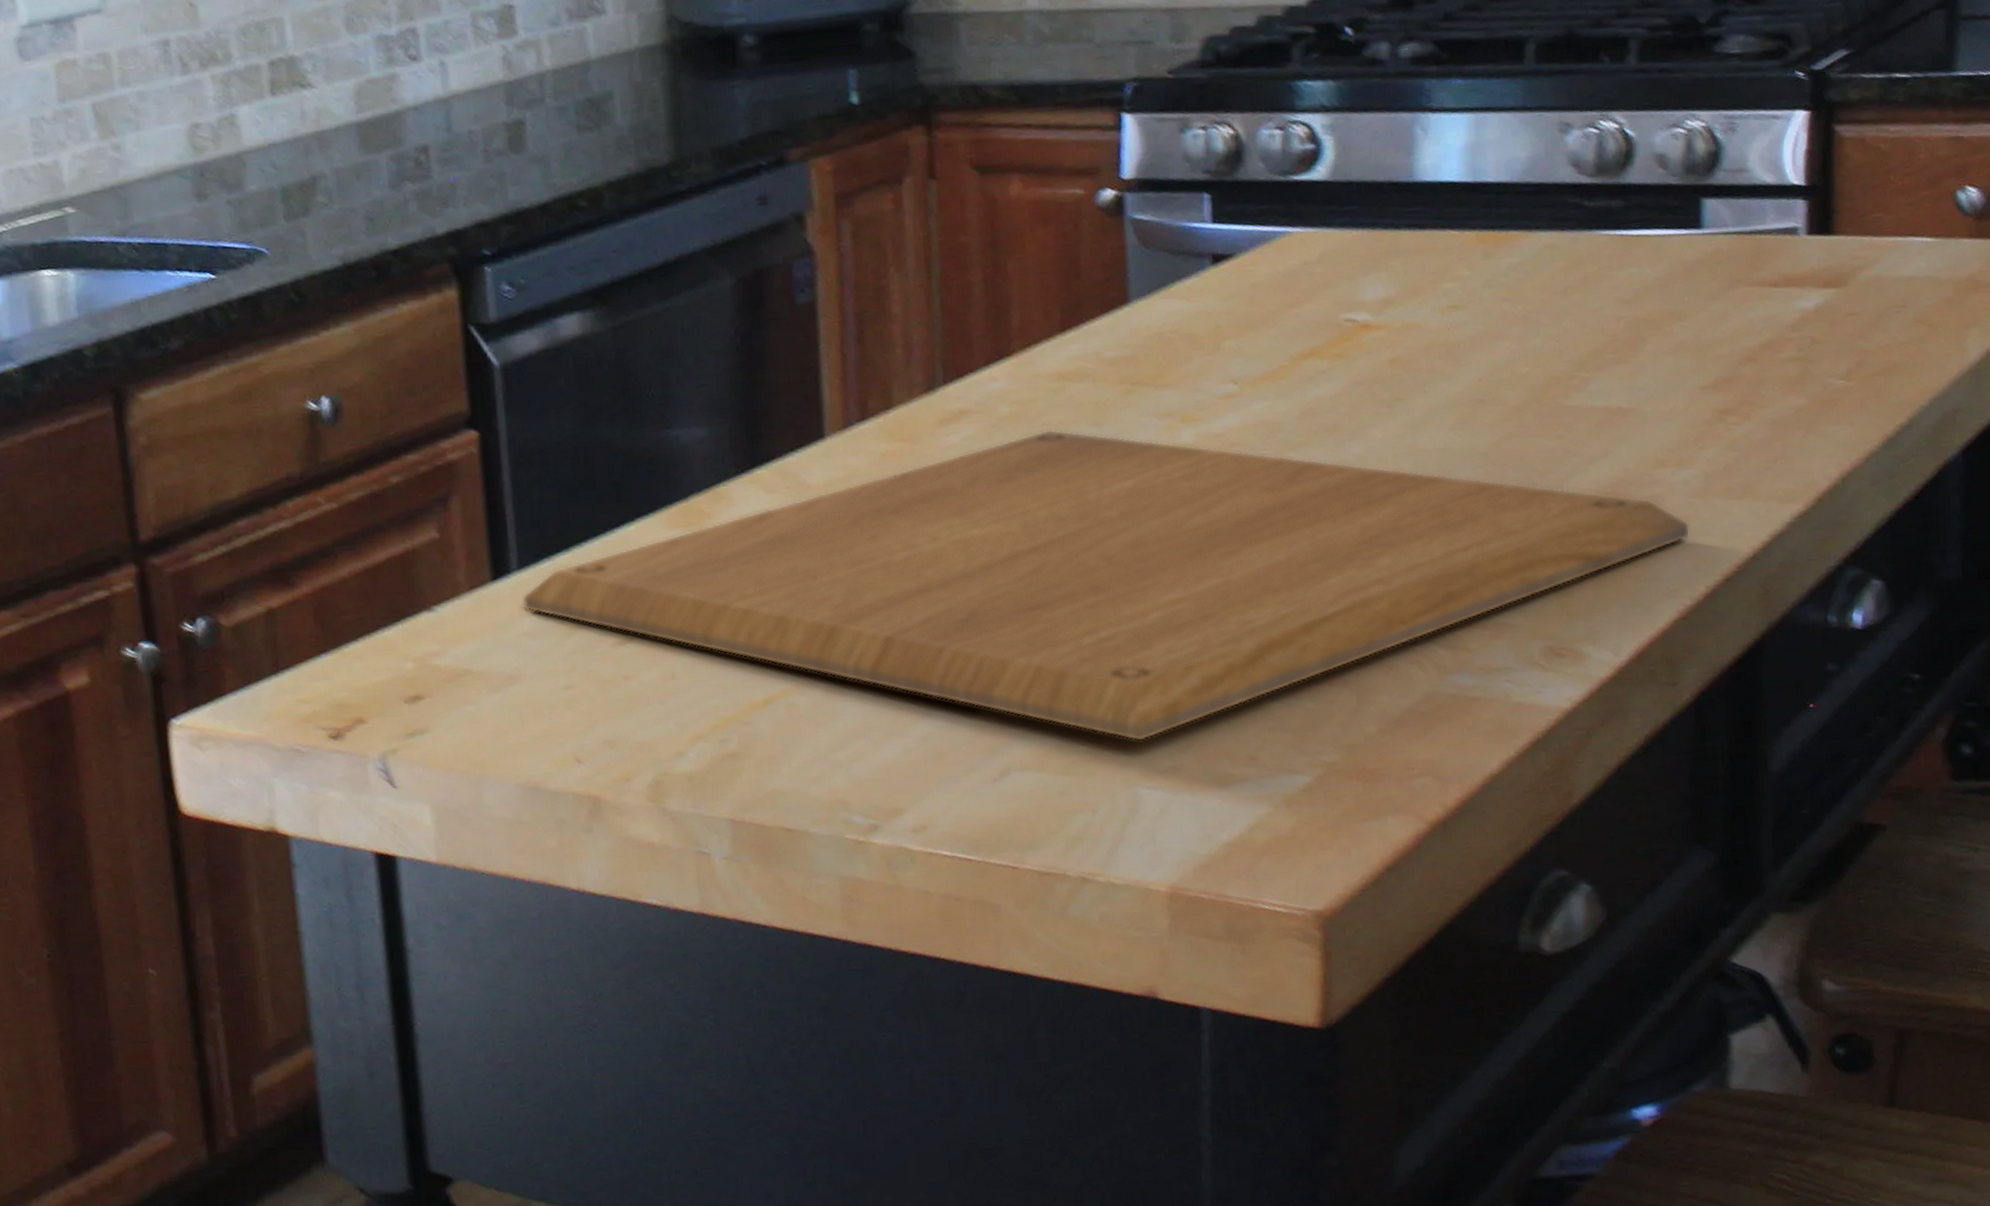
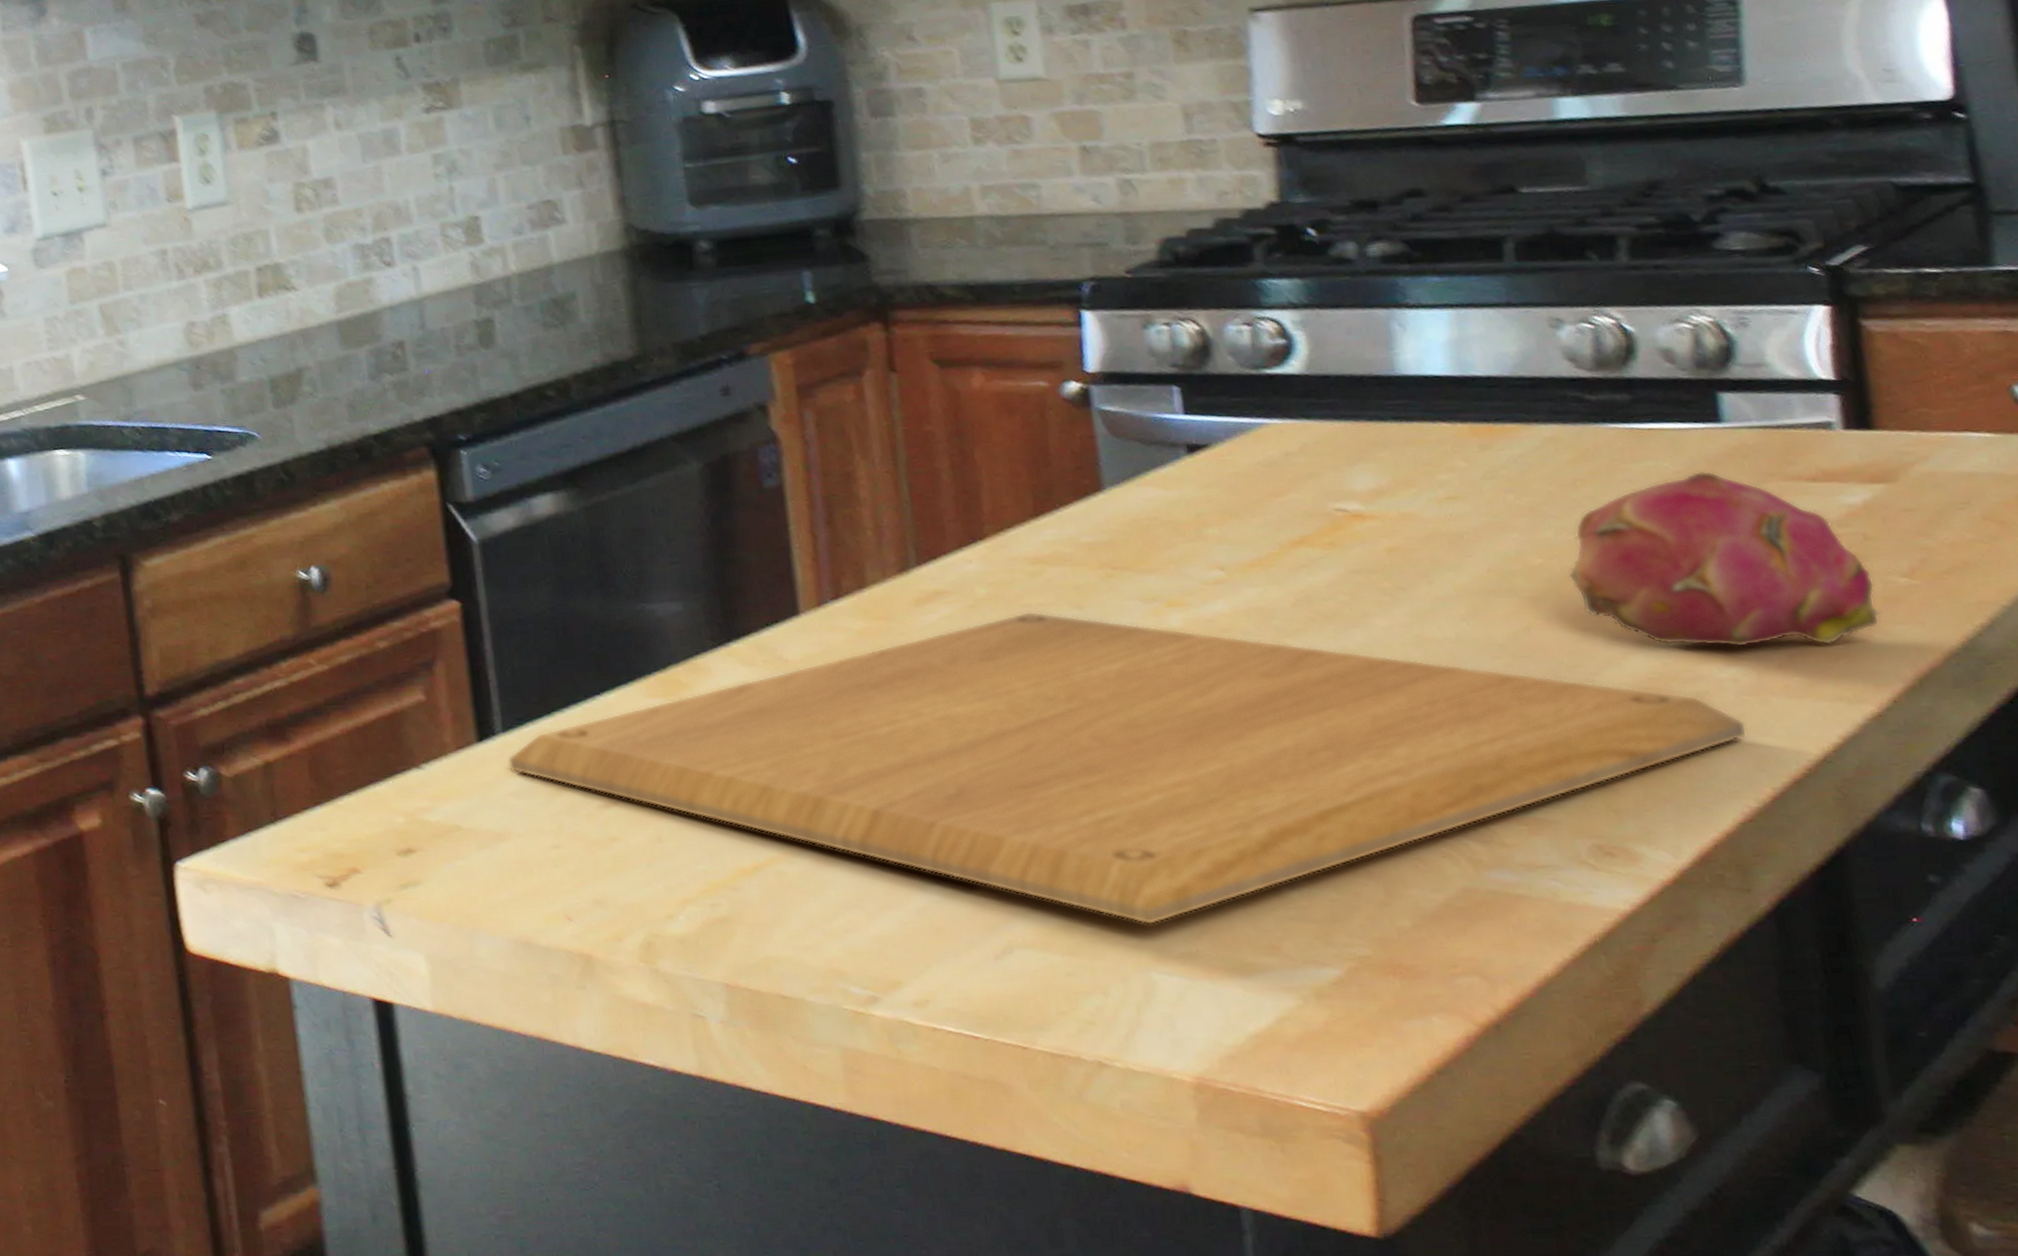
fruit: none [1551,277,1818,451] -> present [1569,470,1881,647]

